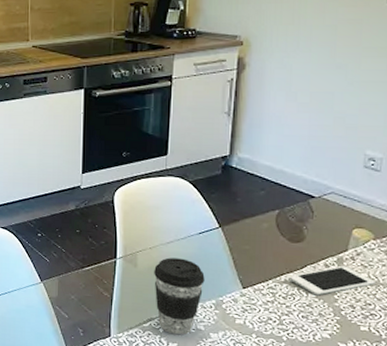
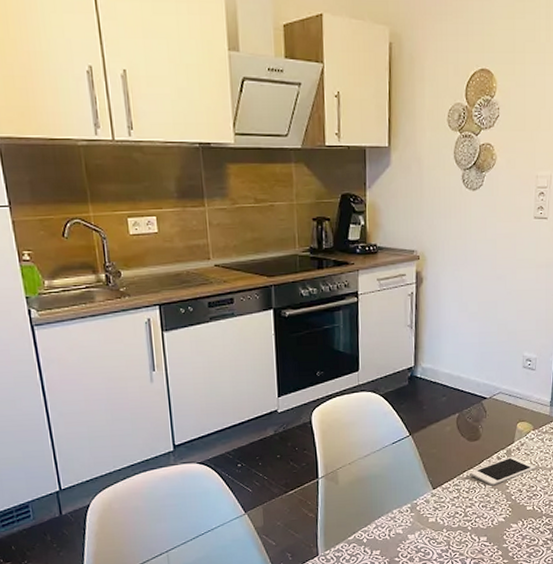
coffee cup: present [154,257,205,335] -> none [354,469,400,543]

